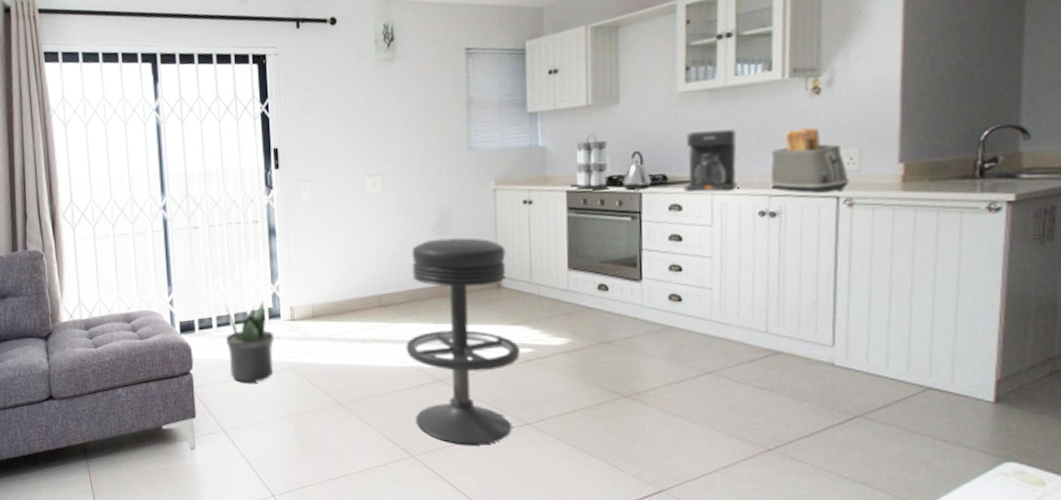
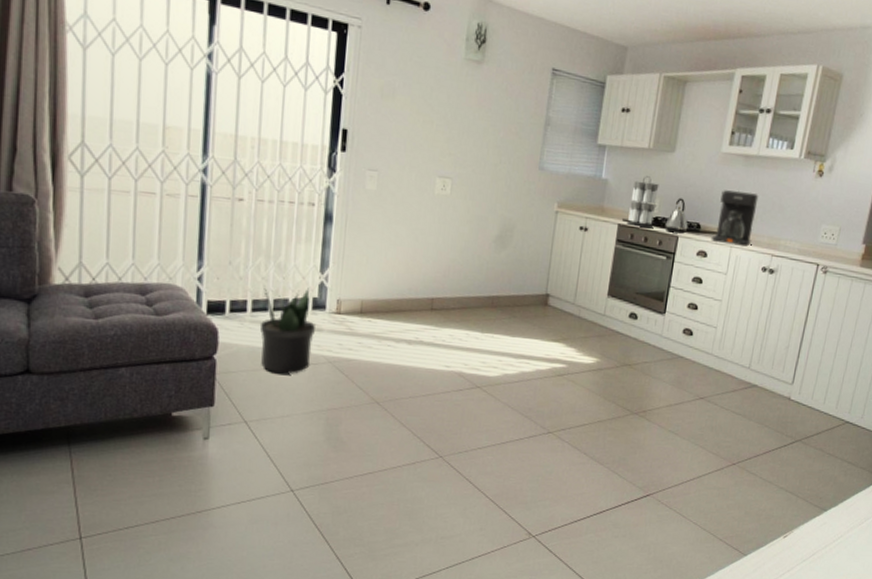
bar stool: present [405,238,521,445] -> none [448,250,557,449]
toaster: present [770,127,850,194] -> none [774,202,829,261]

